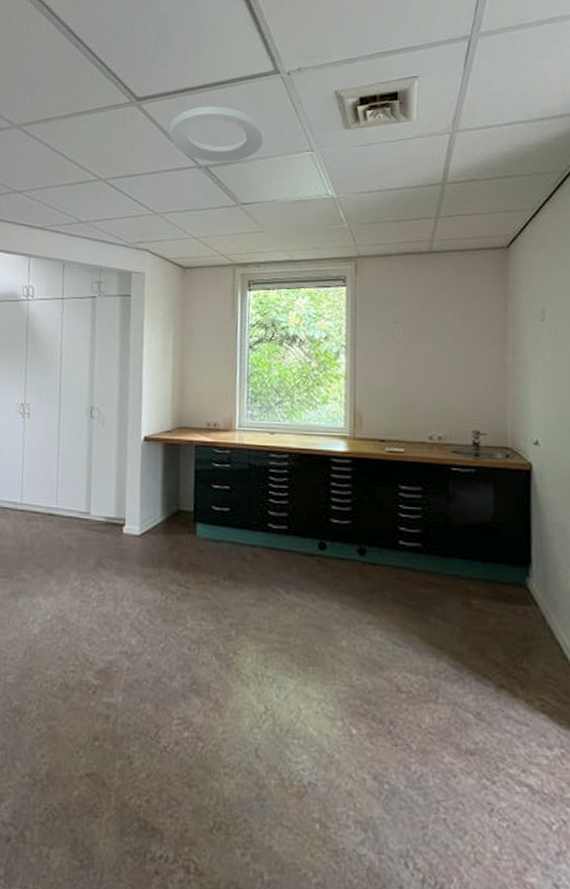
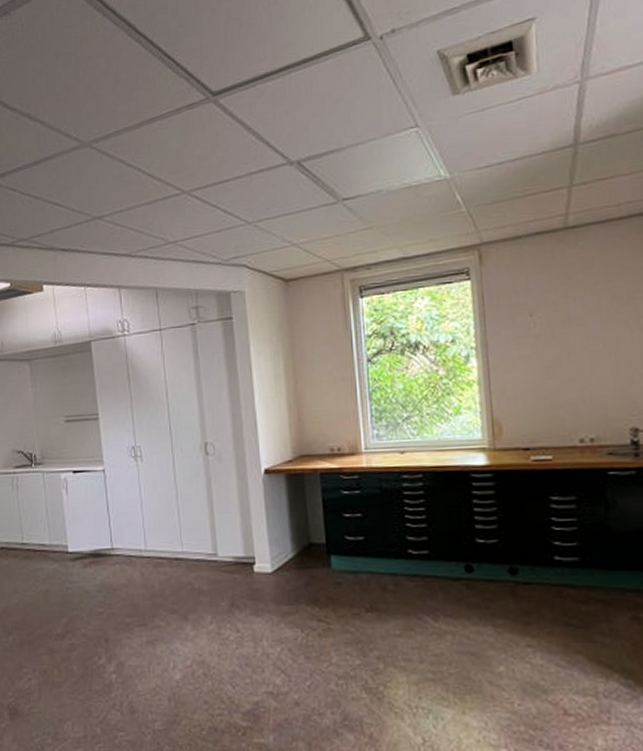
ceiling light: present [168,106,265,162] -> none [251,88,361,156]

